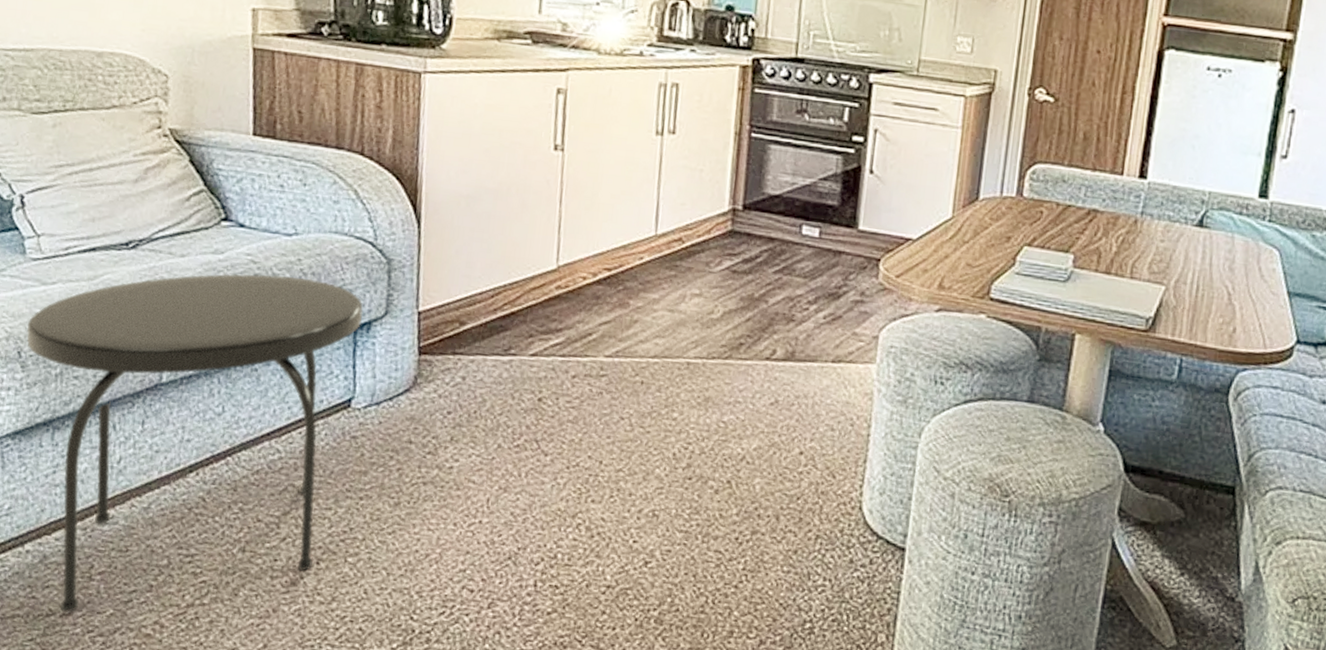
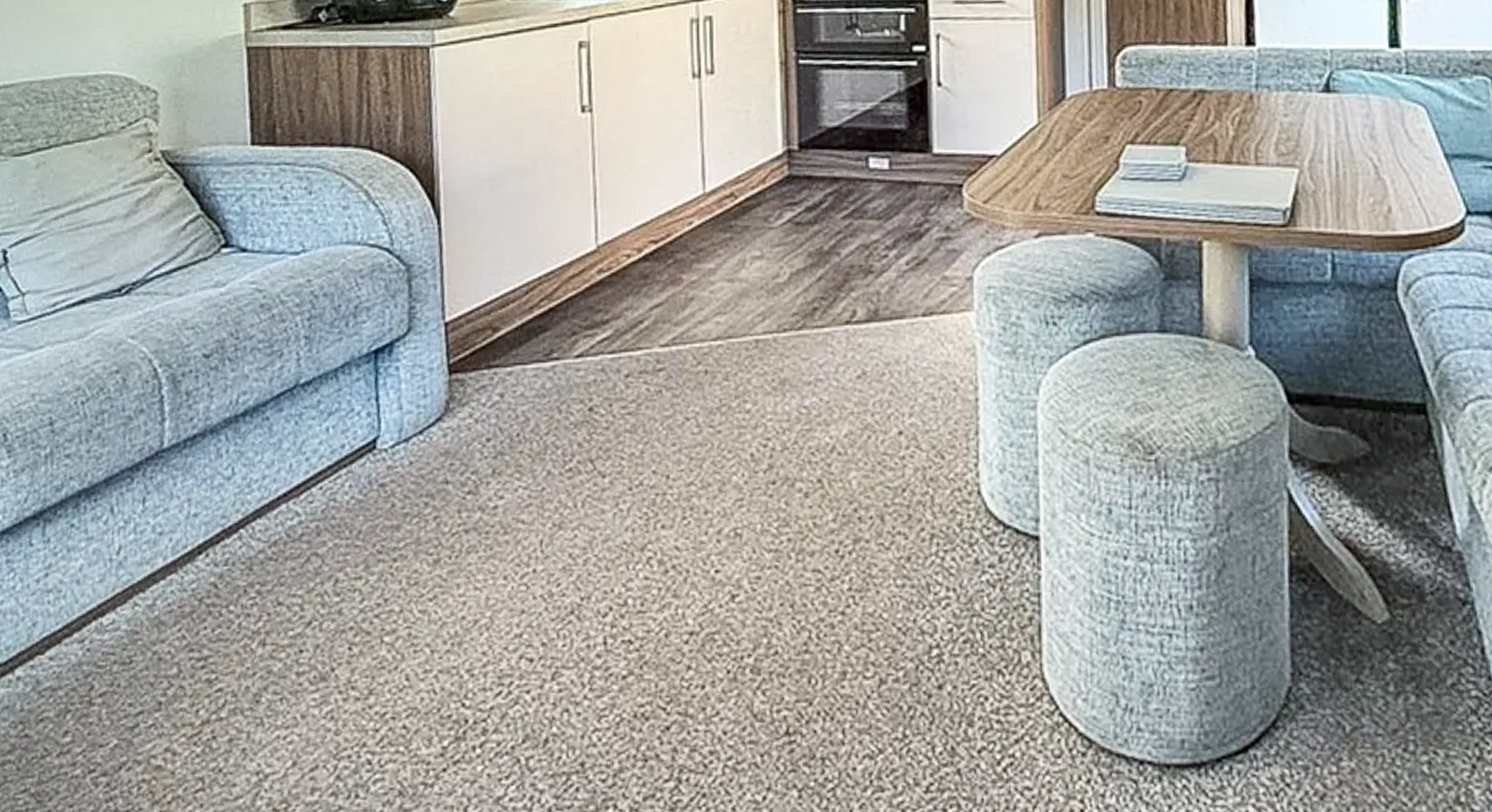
side table: present [27,273,363,613] -> none [12,301,383,750]

